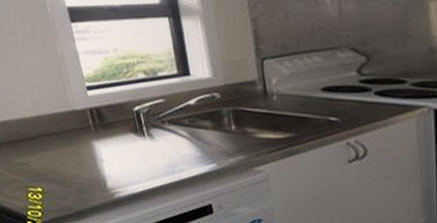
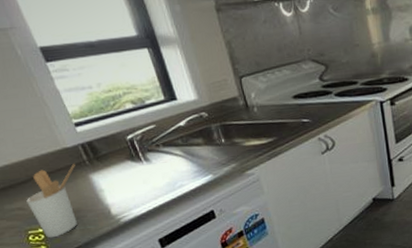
utensil holder: none [32,126,81,200] -> present [26,163,77,238]

